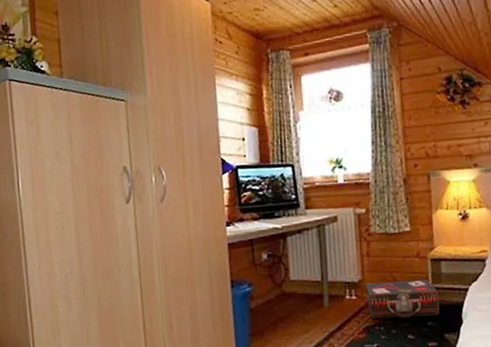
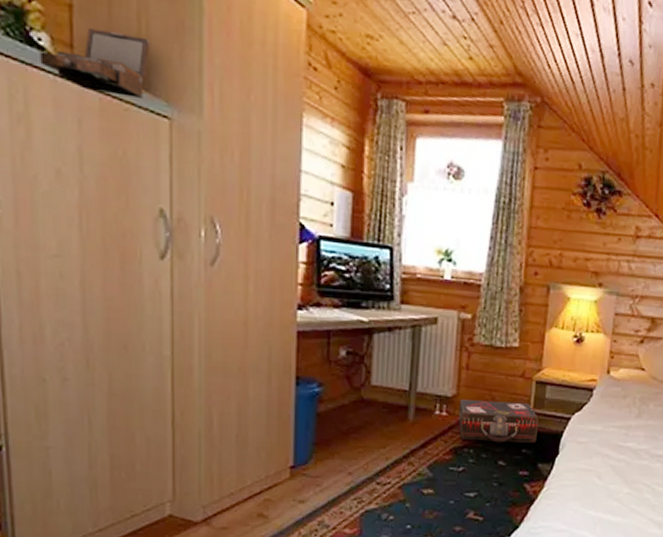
decorative box: none [42,49,110,93] -> present [40,27,151,98]

